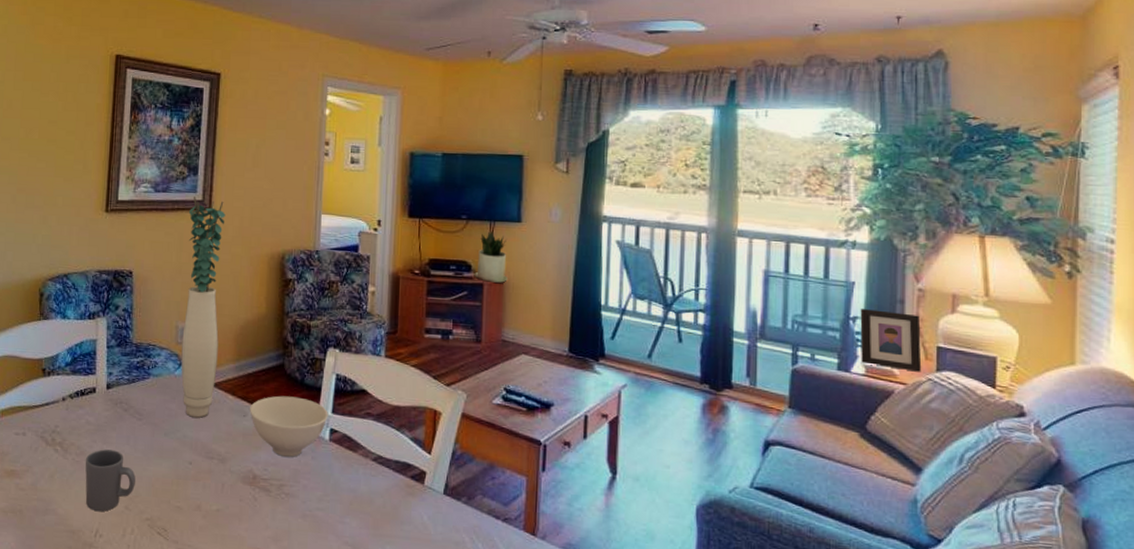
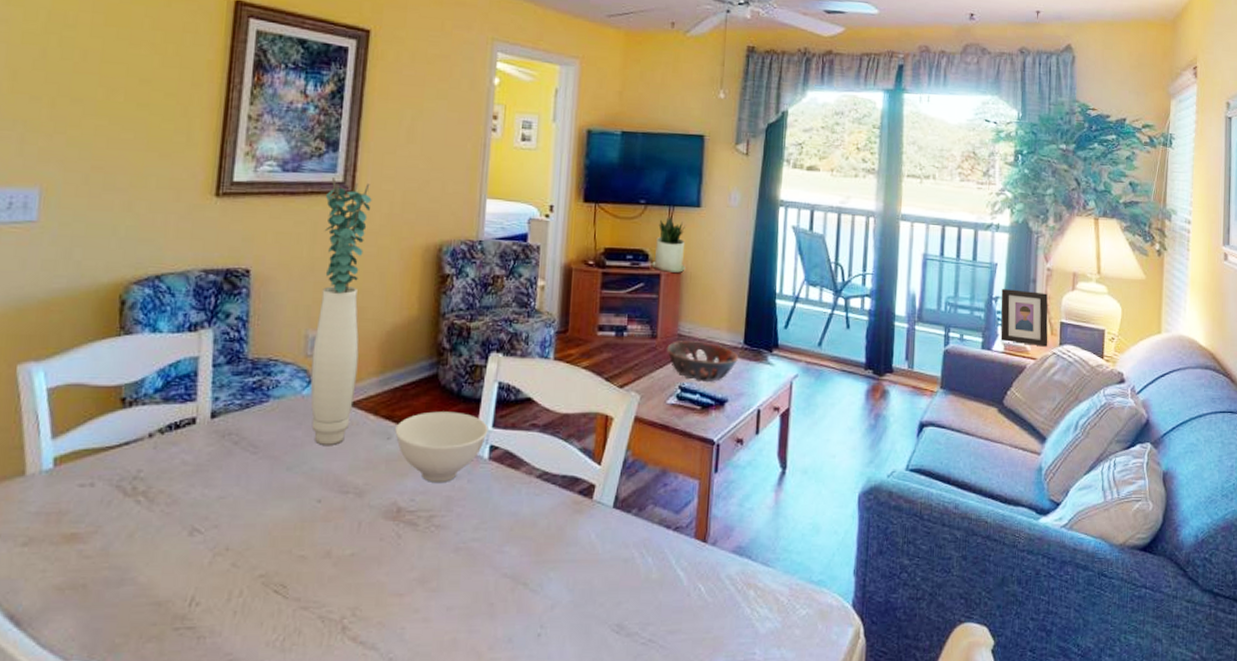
mug: present [85,449,136,511] -> none [177,494,247,573]
decorative bowl: none [490,346,564,386] -> present [666,341,739,382]

